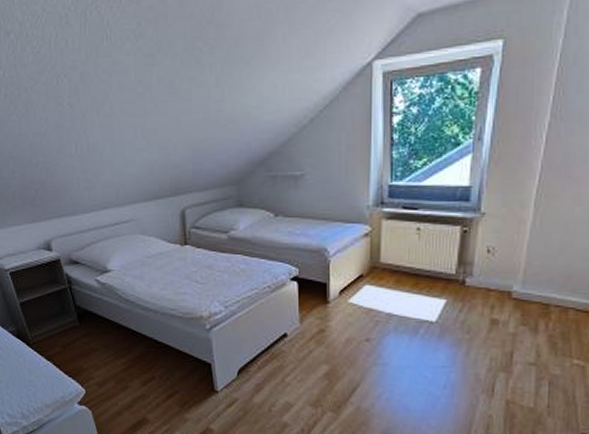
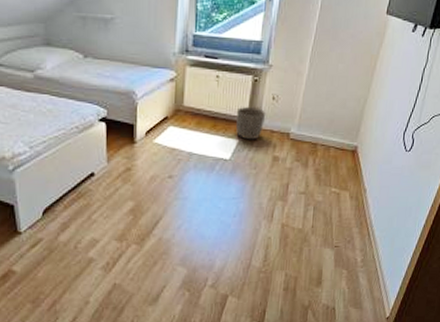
waste basket: none [443,262,480,300] -> present [236,107,266,140]

